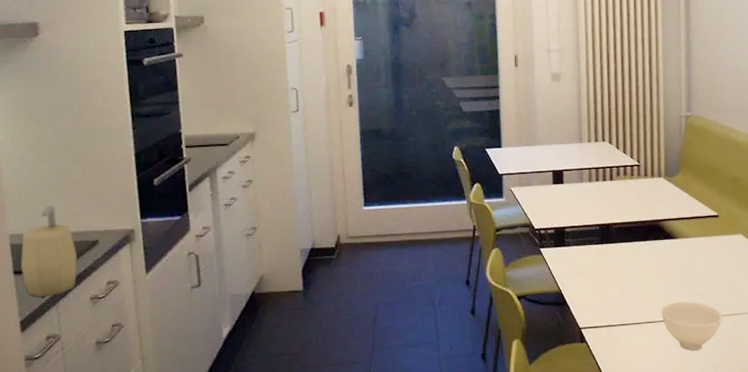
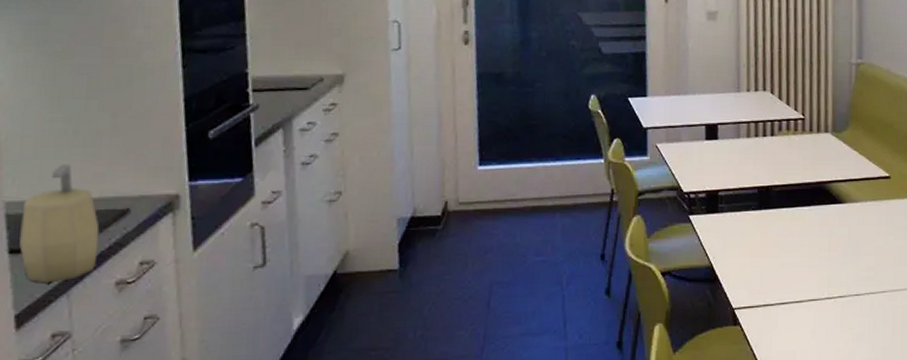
bowl: present [661,302,722,350] -> none [825,275,893,331]

